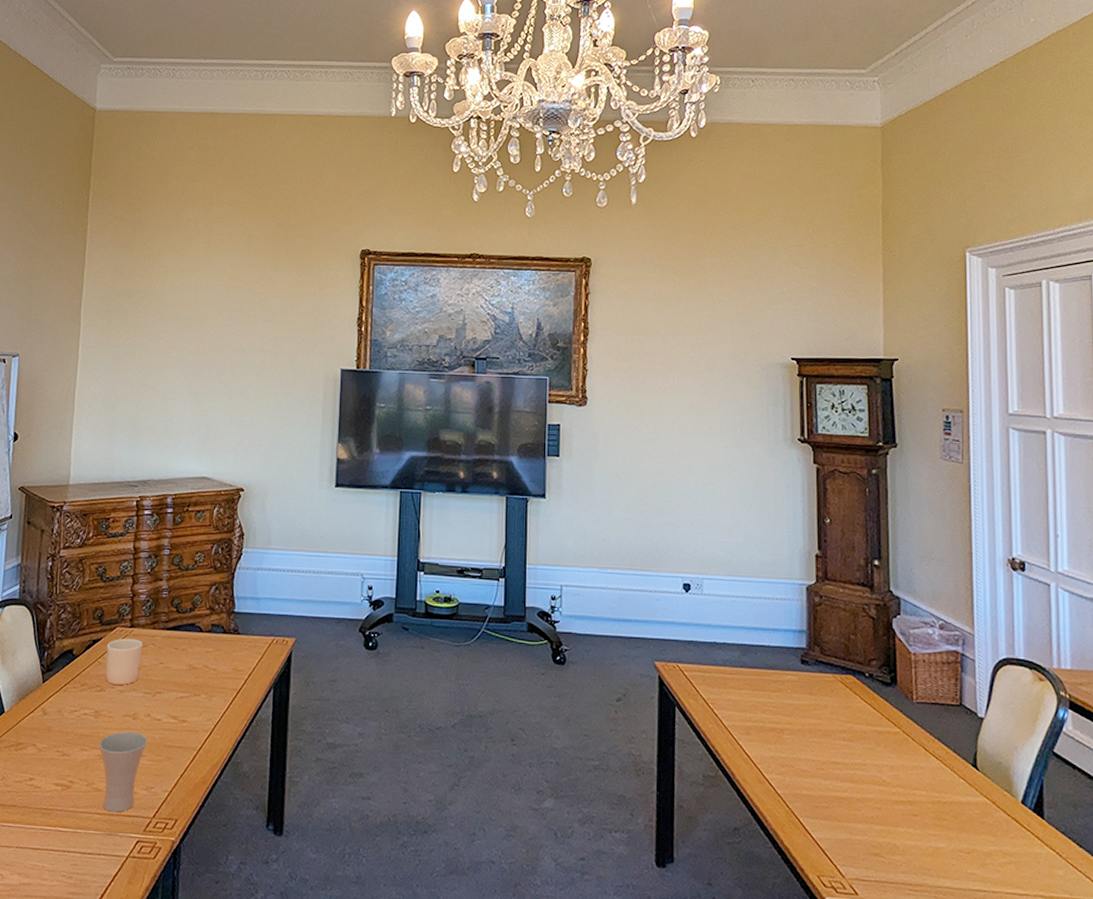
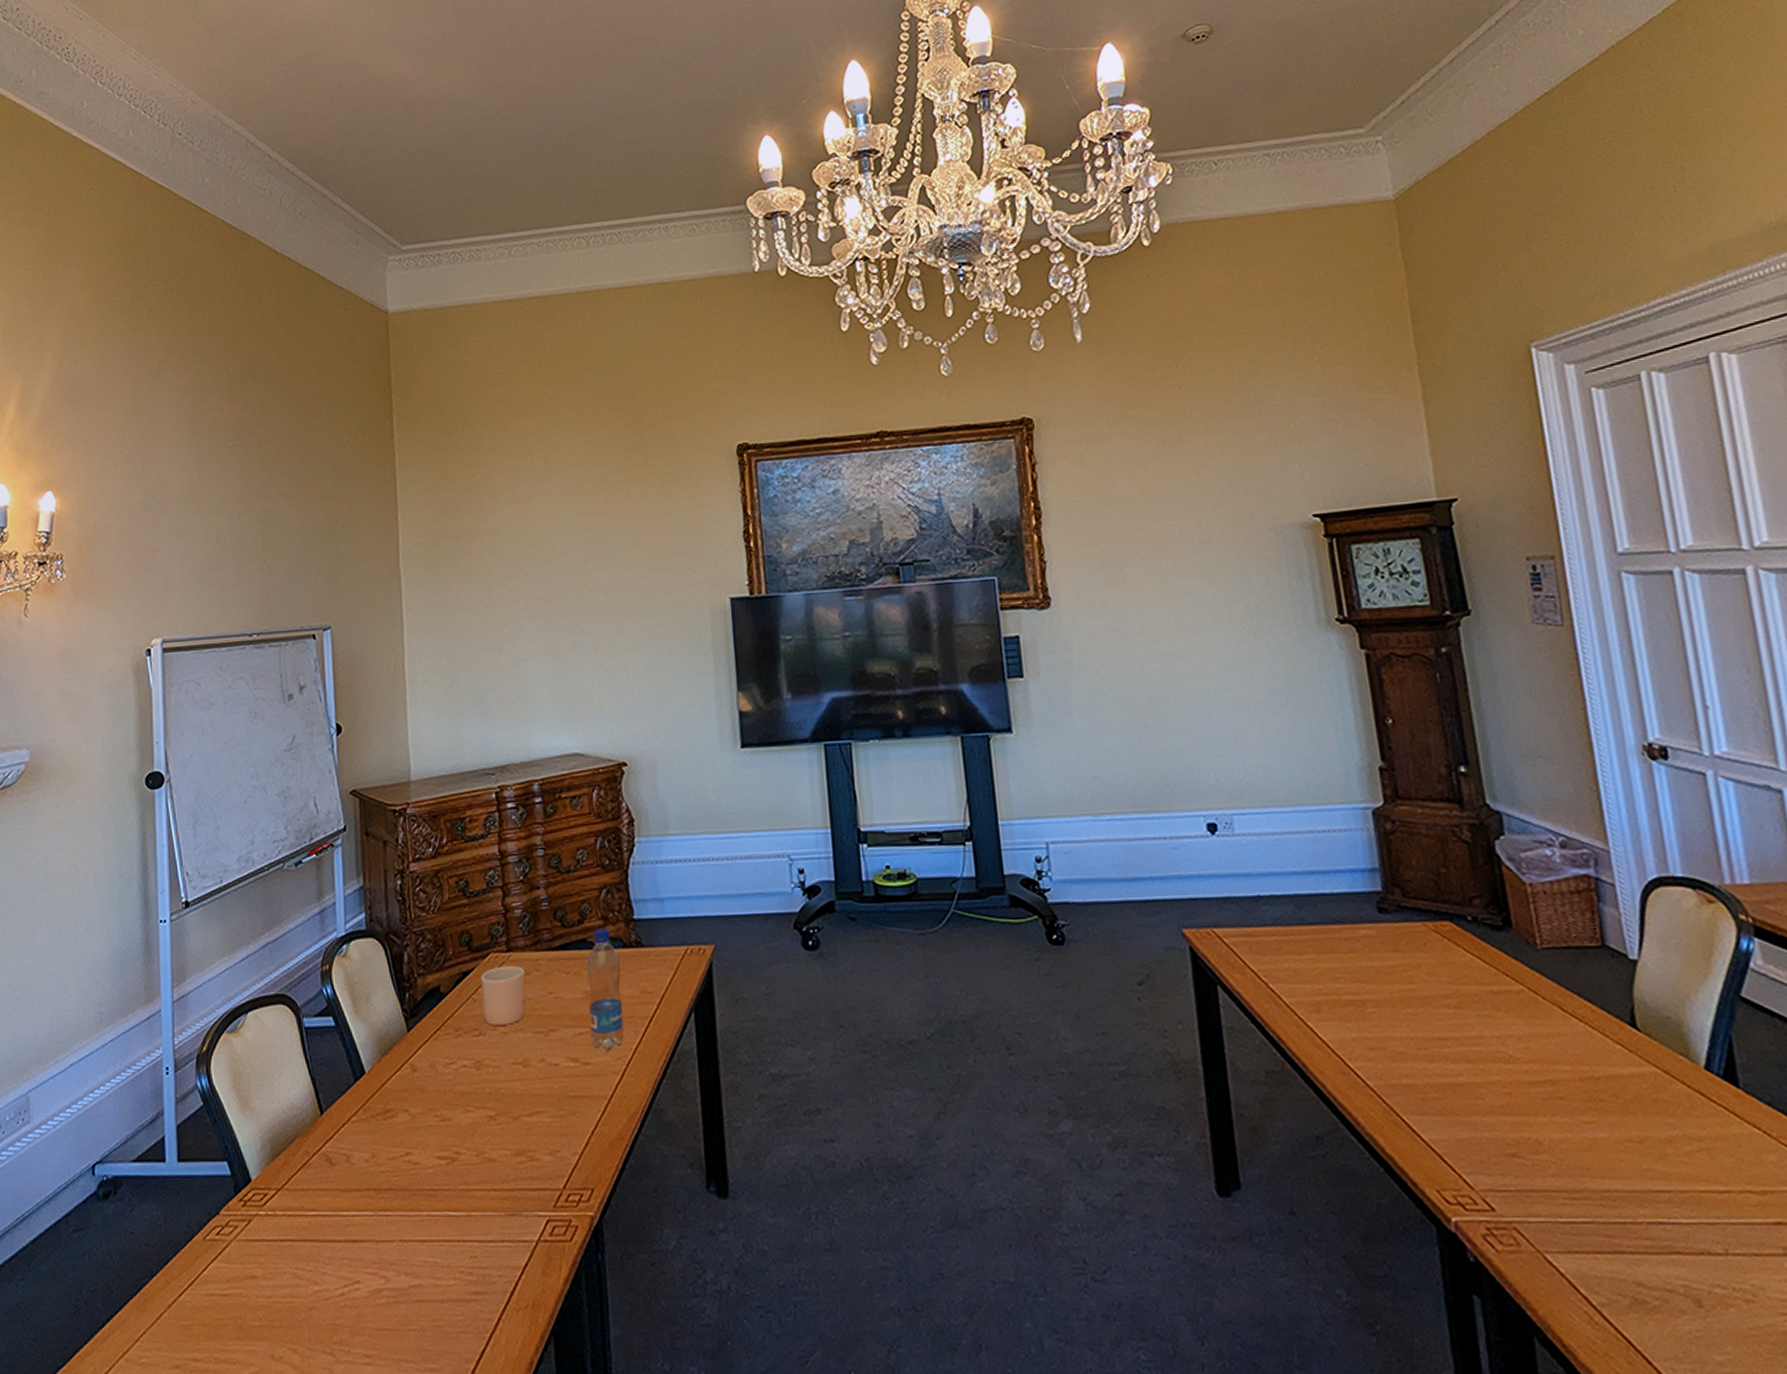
cup: present [99,731,148,813] -> none [485,1082,546,1187]
bottle: none [188,616,219,712] -> present [586,928,624,1050]

